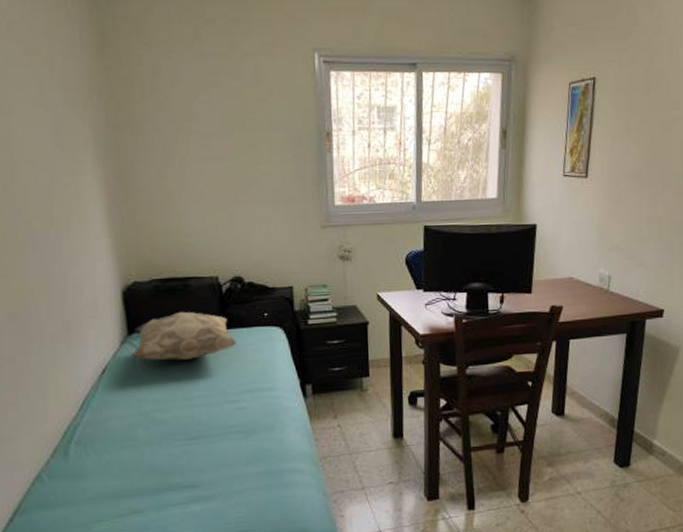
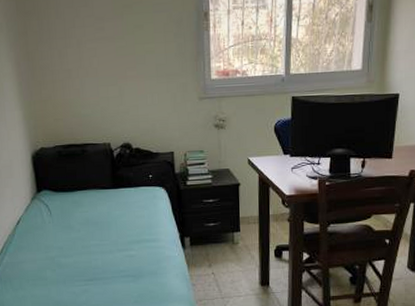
decorative pillow: present [131,311,237,361] -> none [39,173,126,215]

